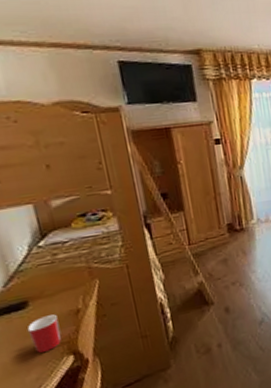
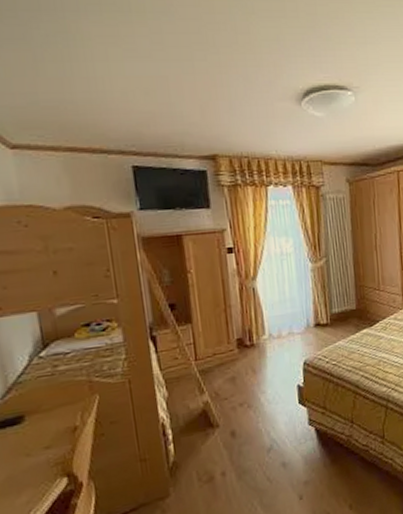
mug: present [27,314,61,354] -> none [21,431,56,474]

